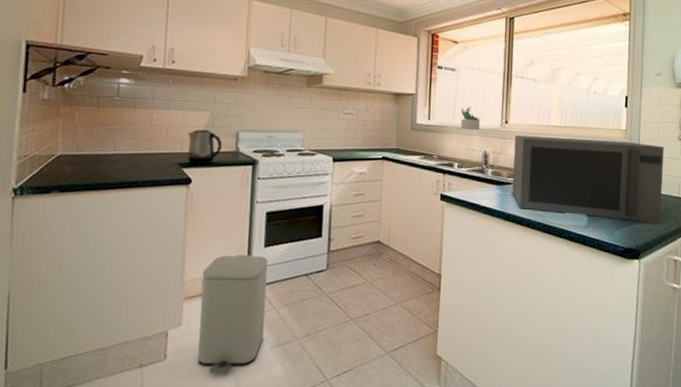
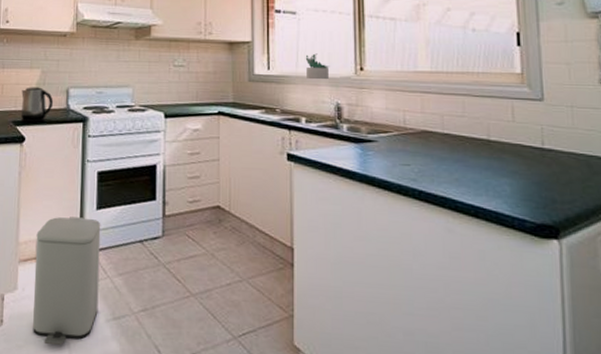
microwave: present [512,135,664,224] -> none [374,84,586,193]

